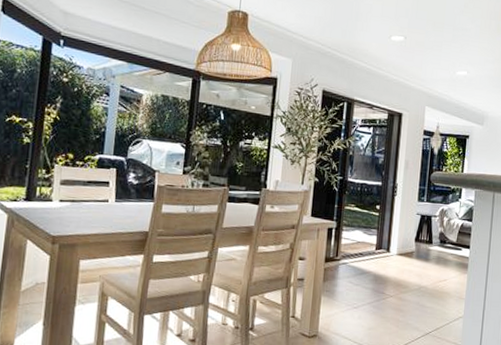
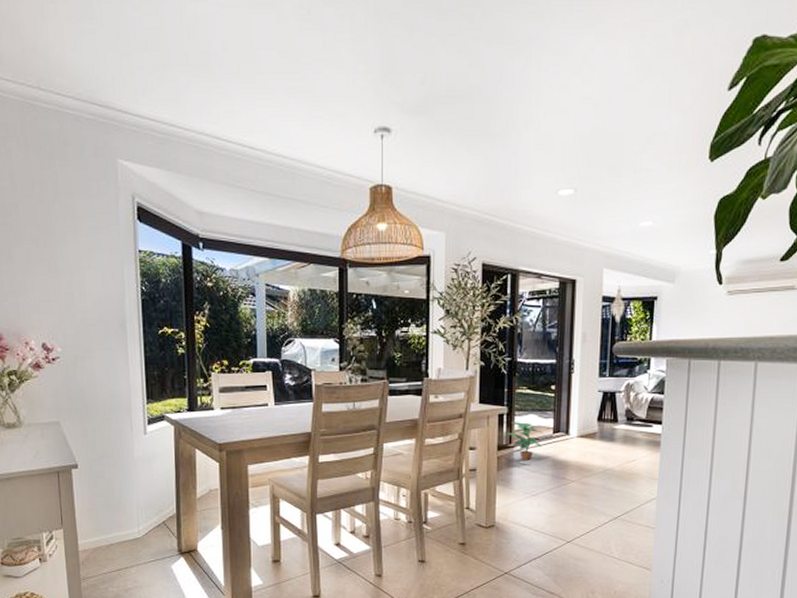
potted plant: none [335,236,367,274] -> present [507,422,543,460]

